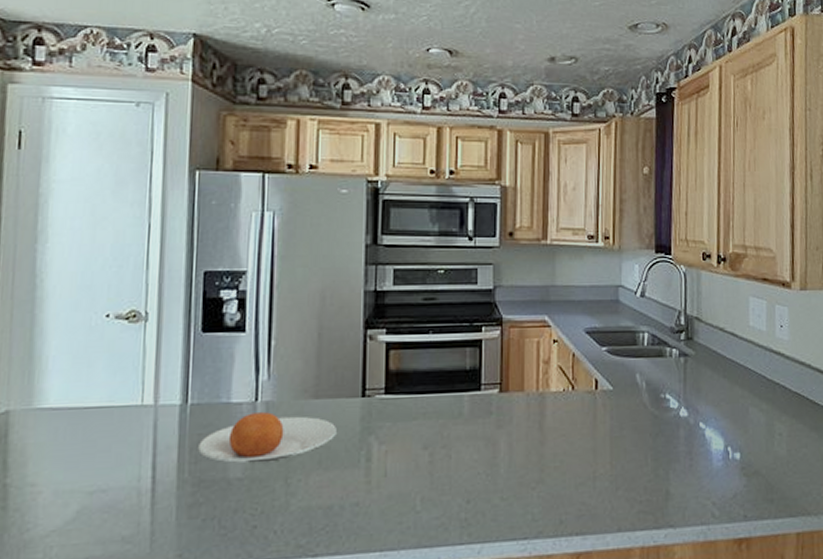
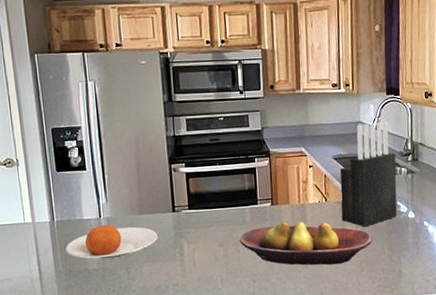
fruit bowl: none [452,416,632,480] -> present [239,221,372,265]
knife block: none [592,286,666,428] -> present [339,121,397,227]

